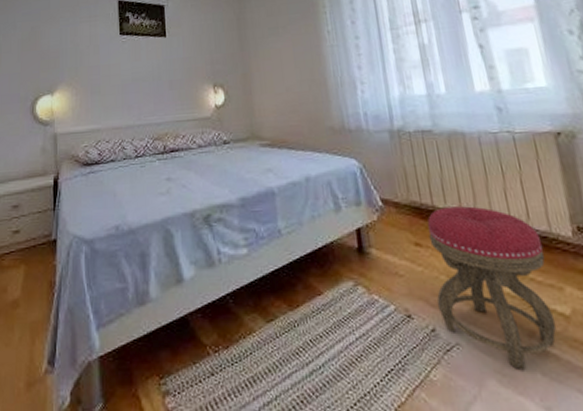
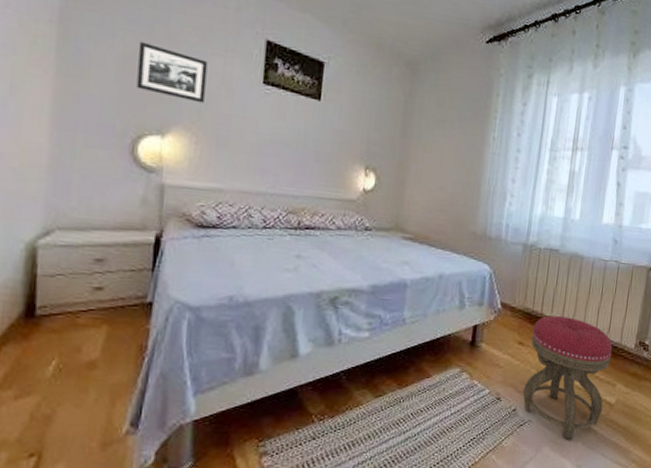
picture frame: none [31,26,79,62] -> present [136,41,208,104]

